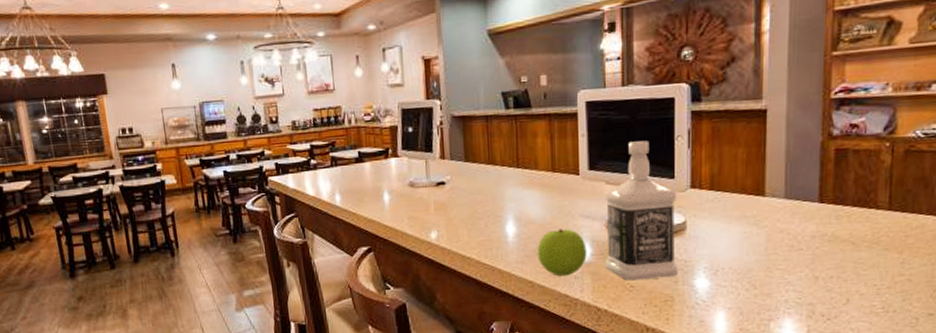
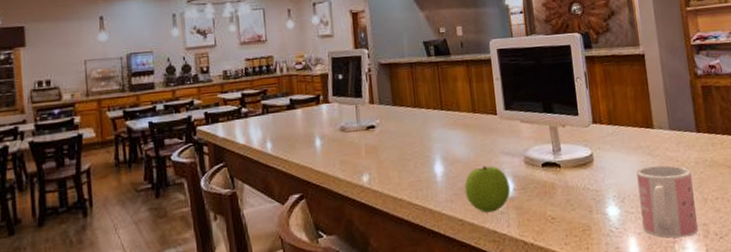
bottle: present [604,140,679,281] -> none [520,82,592,213]
mug: none [735,237,804,316] -> present [636,165,698,238]

